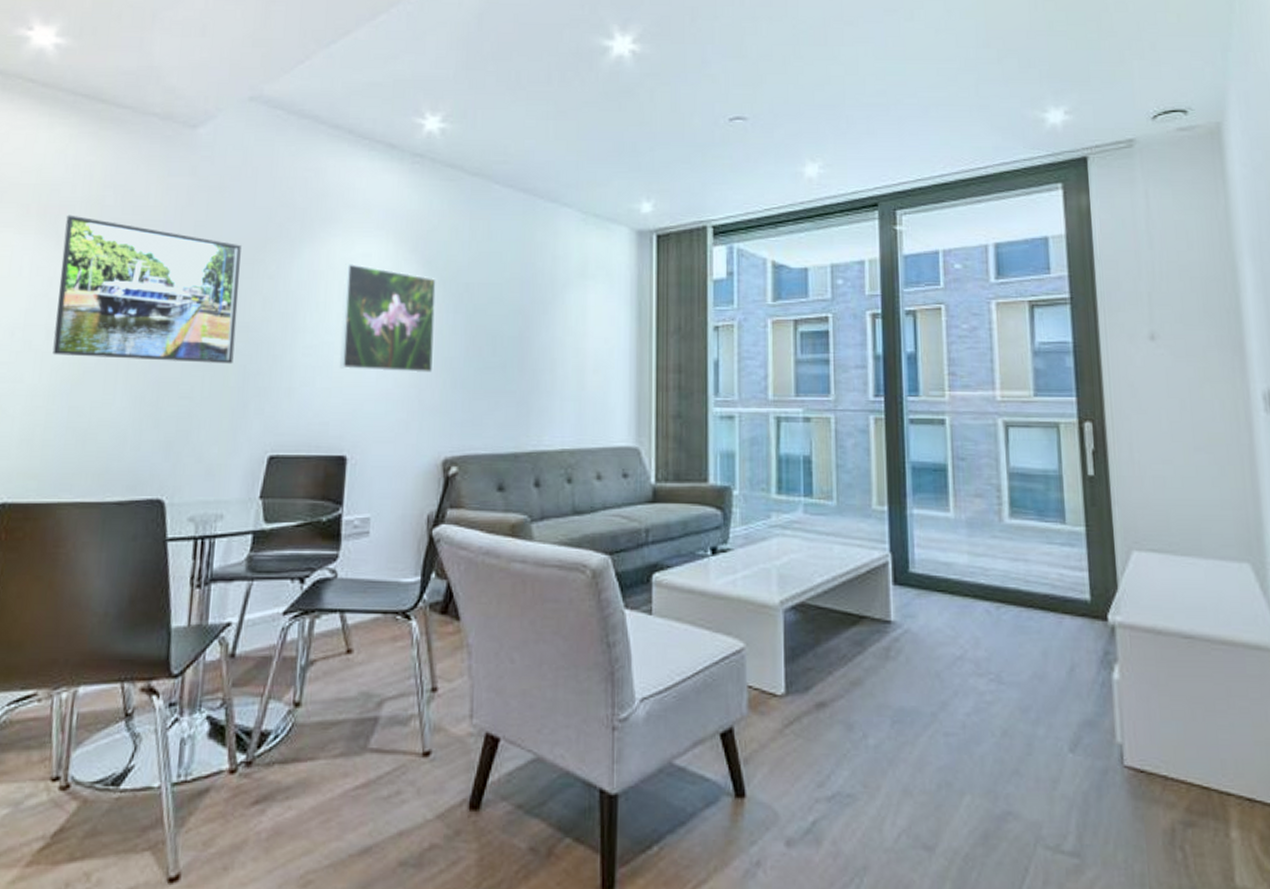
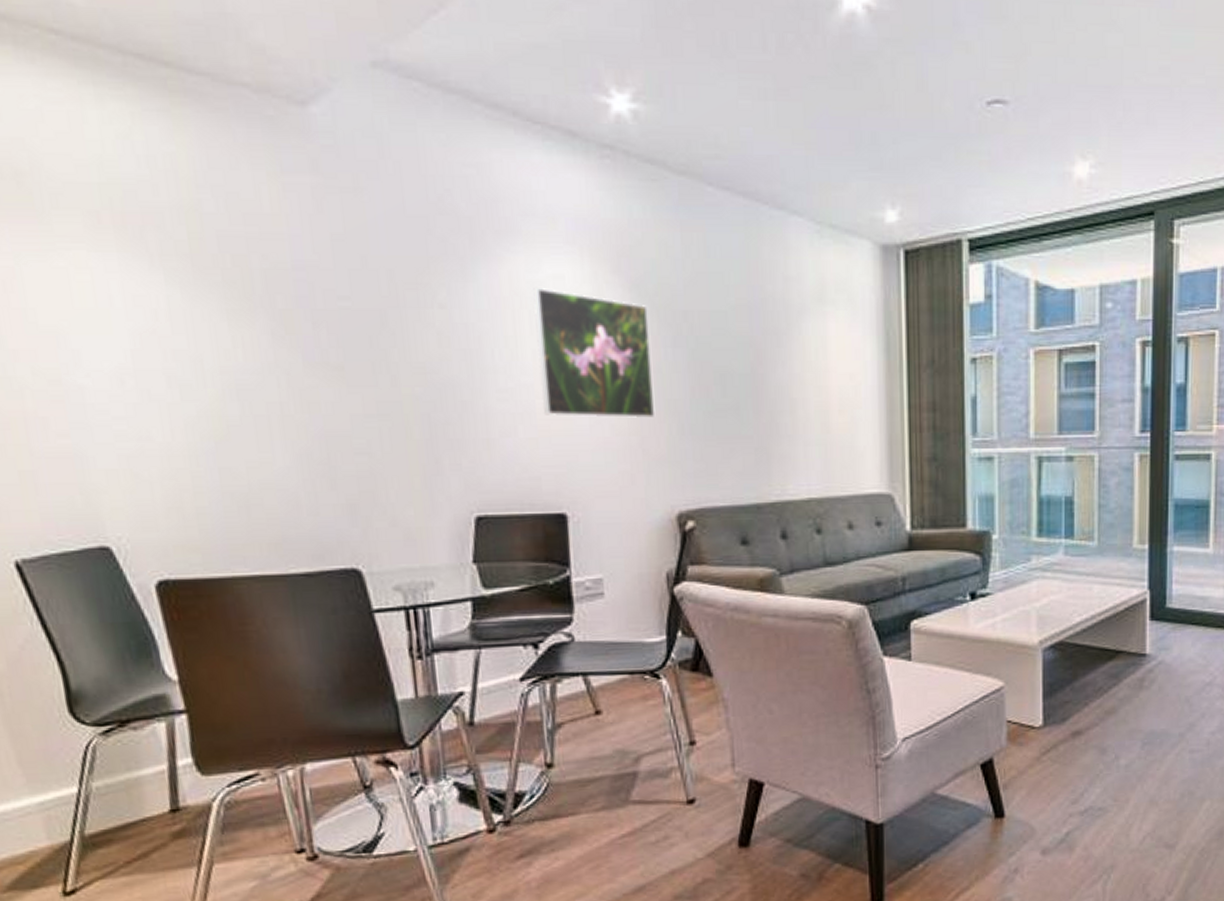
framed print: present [52,215,242,364] -> none [155,225,414,413]

